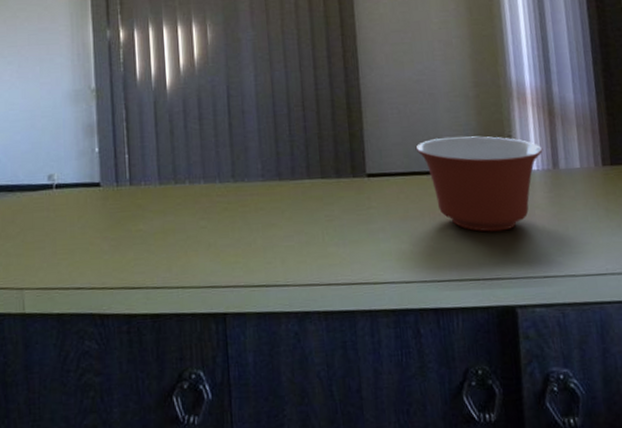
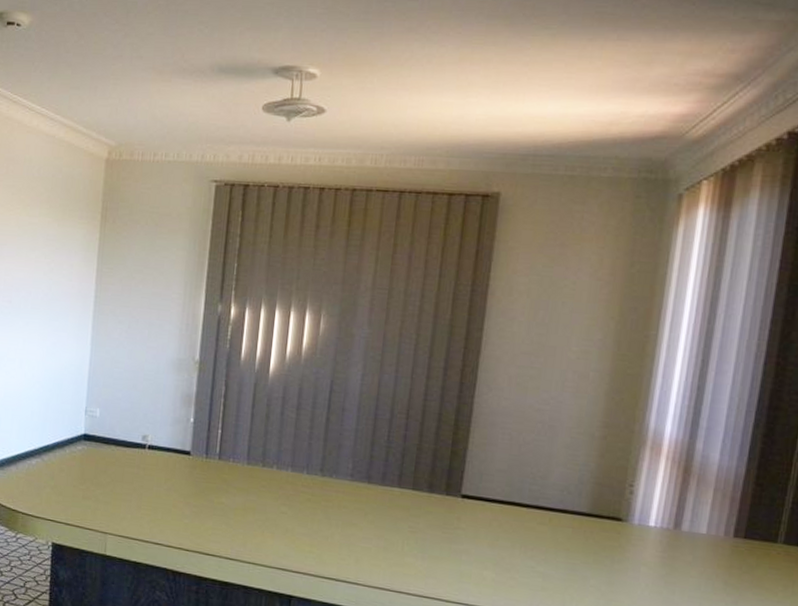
mixing bowl: present [415,136,543,232] -> none [521,473,667,581]

